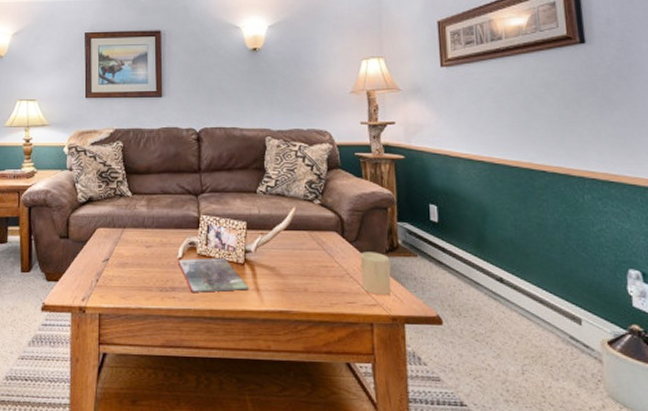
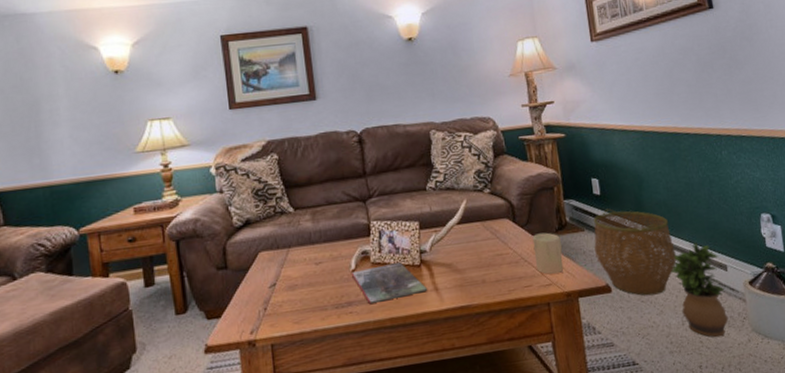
basket: none [427,237,521,336] -> present [593,208,677,296]
potted plant: none [512,287,580,395] -> present [670,242,729,337]

